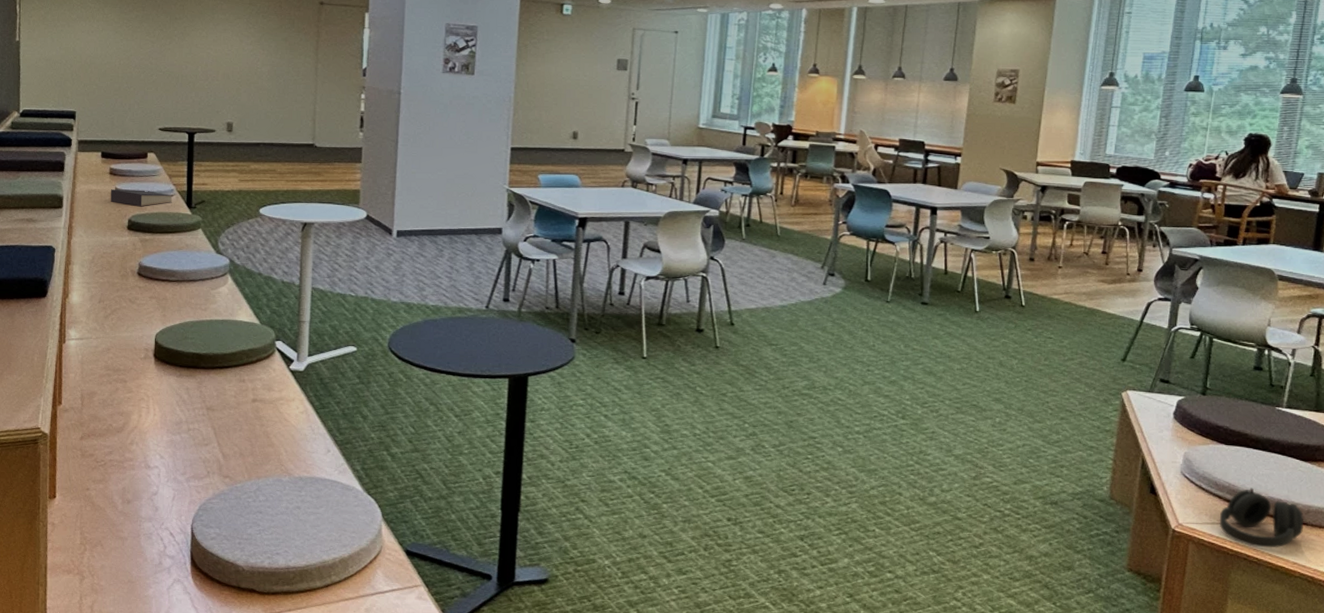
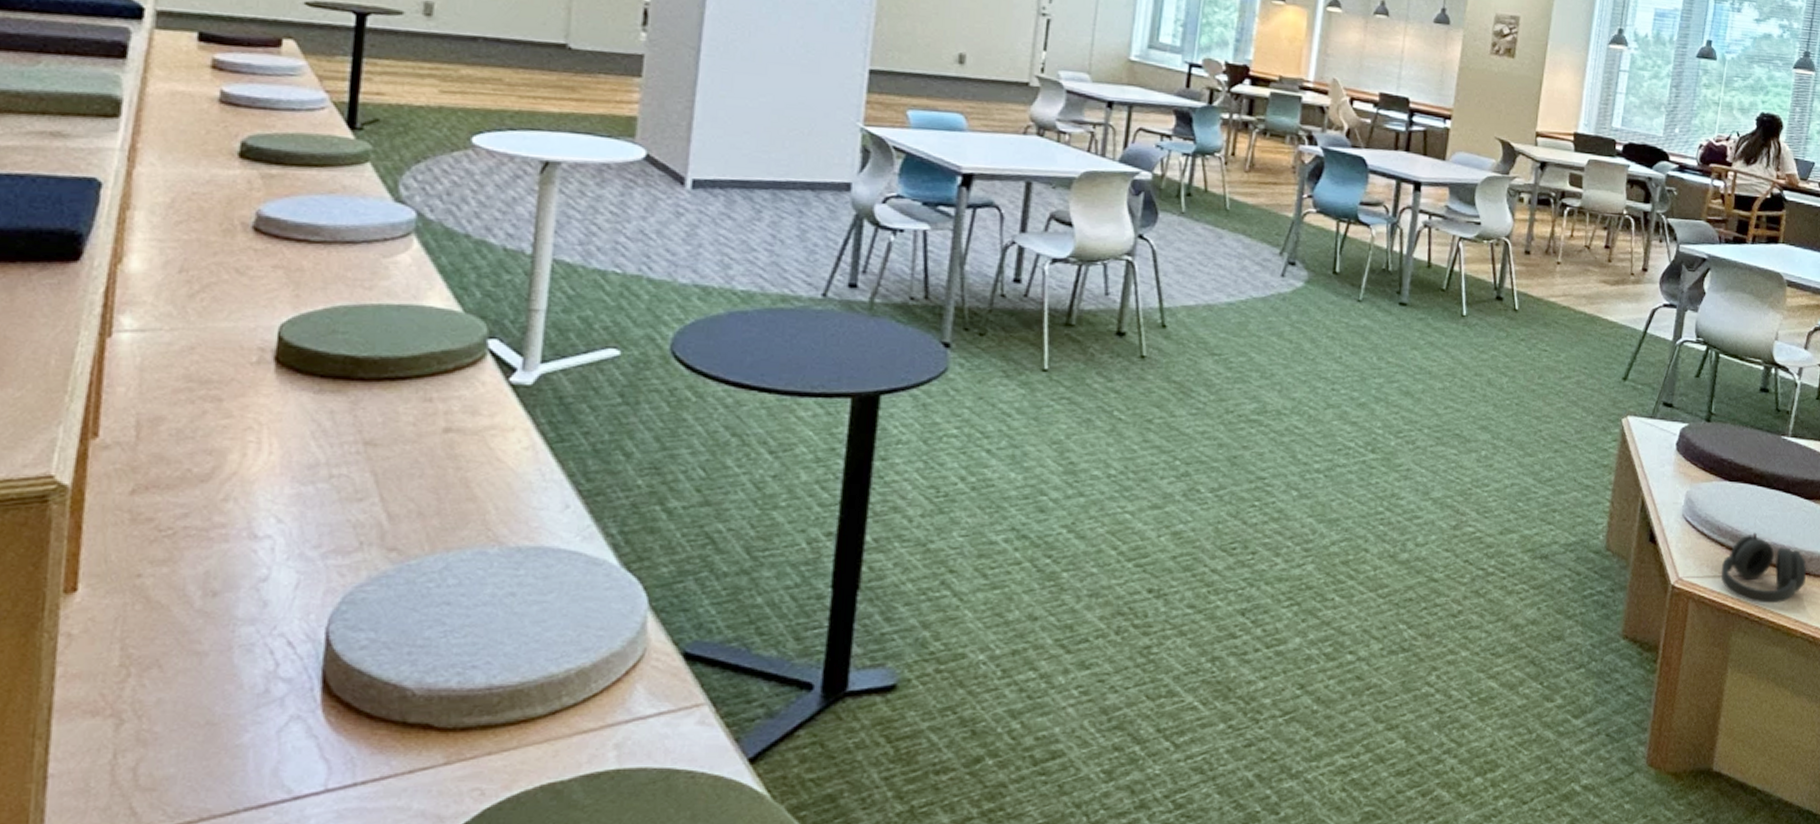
book: present [111,189,172,207] -> none [211,92,322,124]

